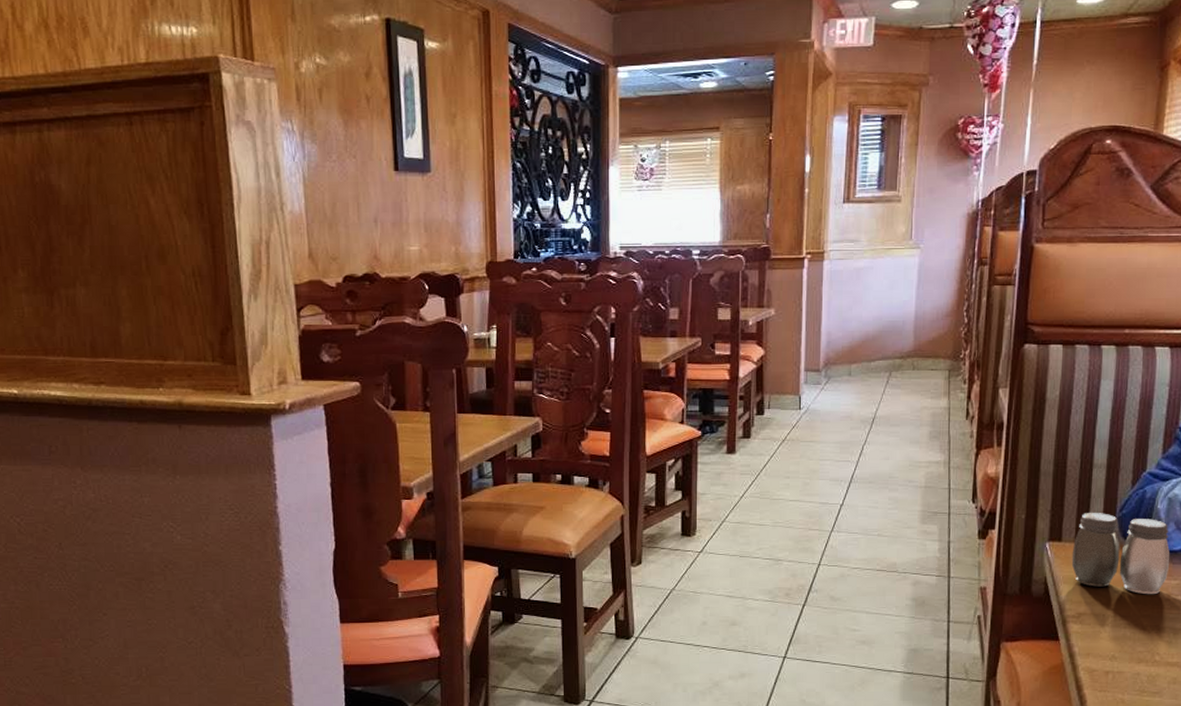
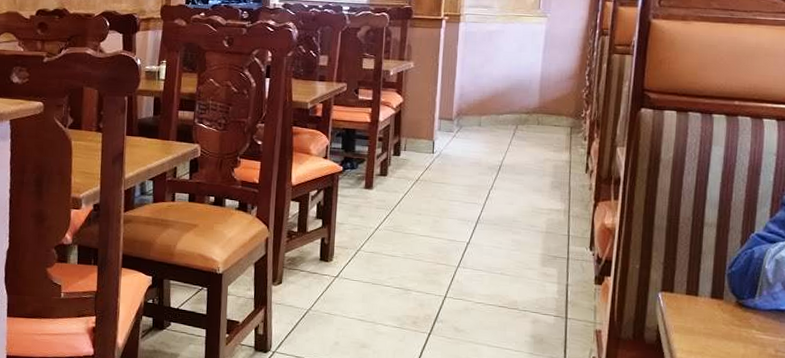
salt and pepper shaker: present [1071,513,1170,595] -> none [682,267,777,350]

